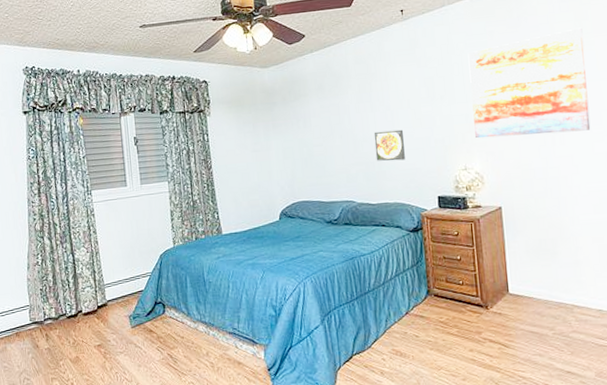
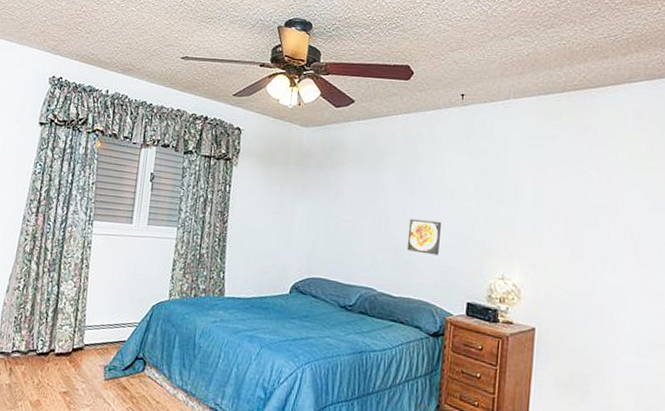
wall art: present [467,27,591,138] -> none [519,150,654,263]

